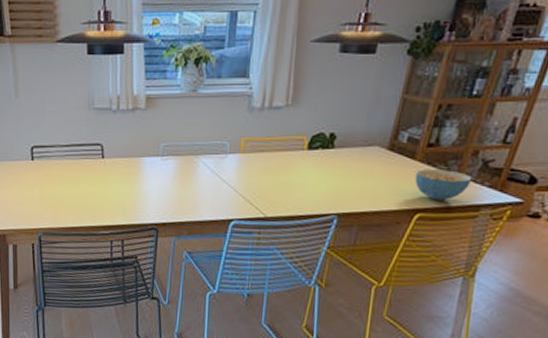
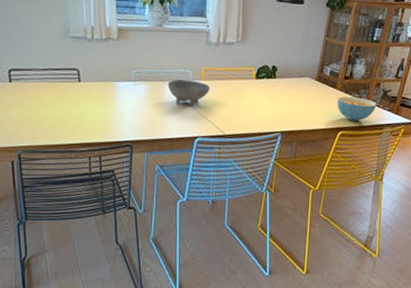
bowl: none [200,153,250,182] -> present [167,80,210,105]

